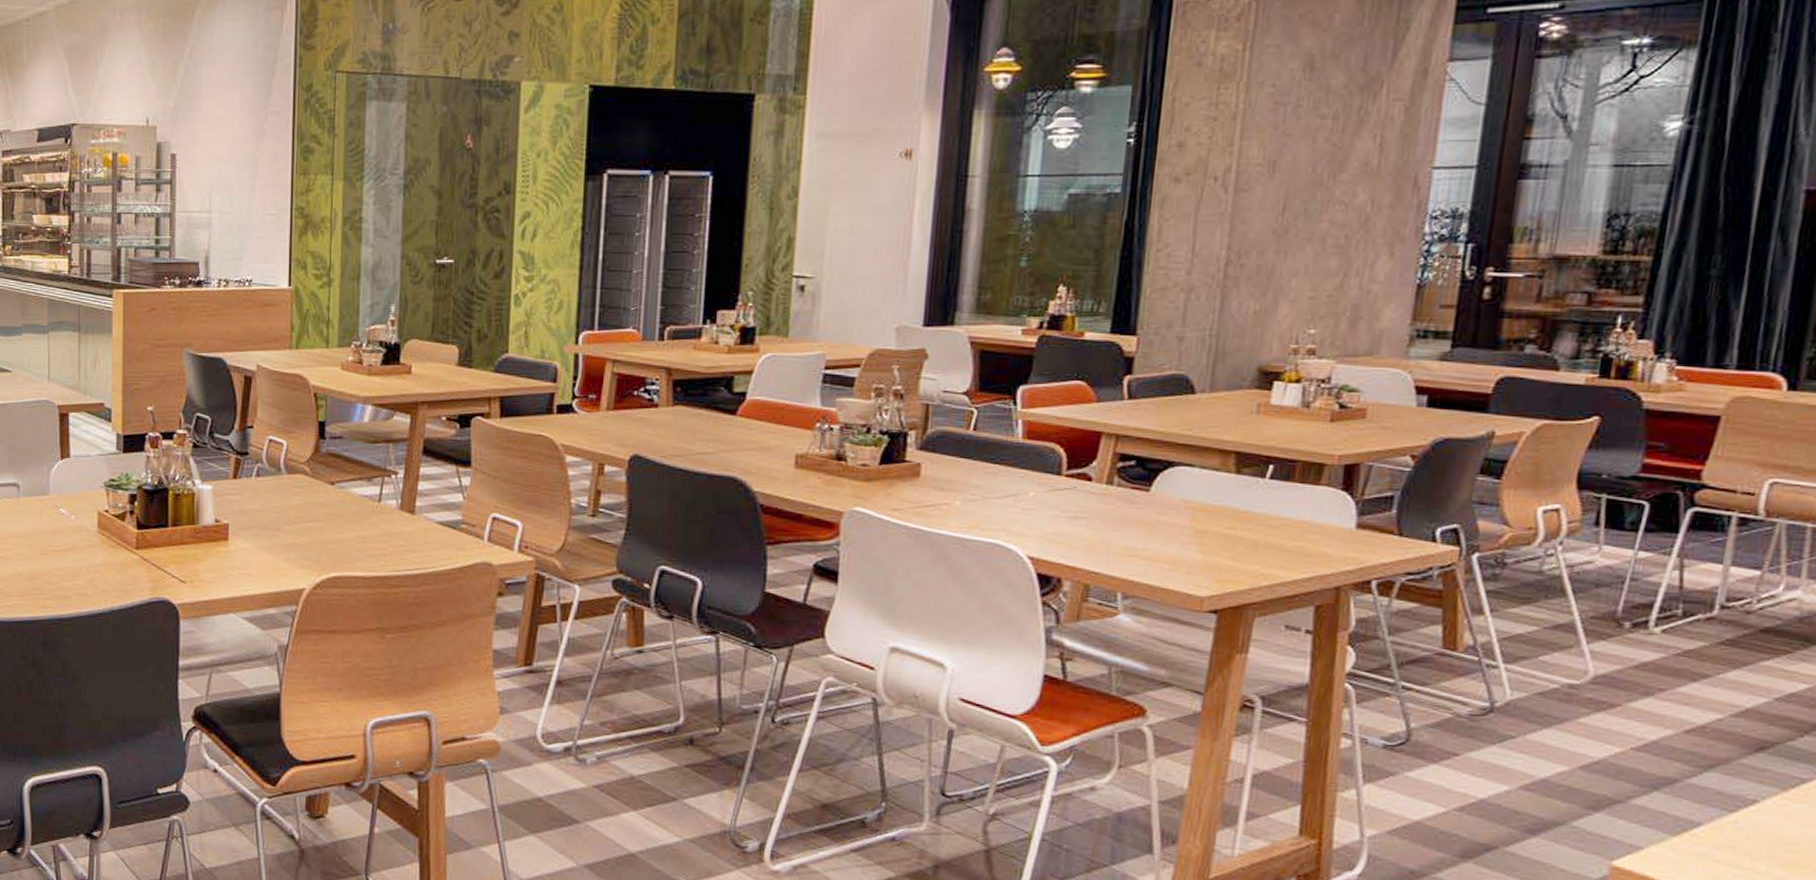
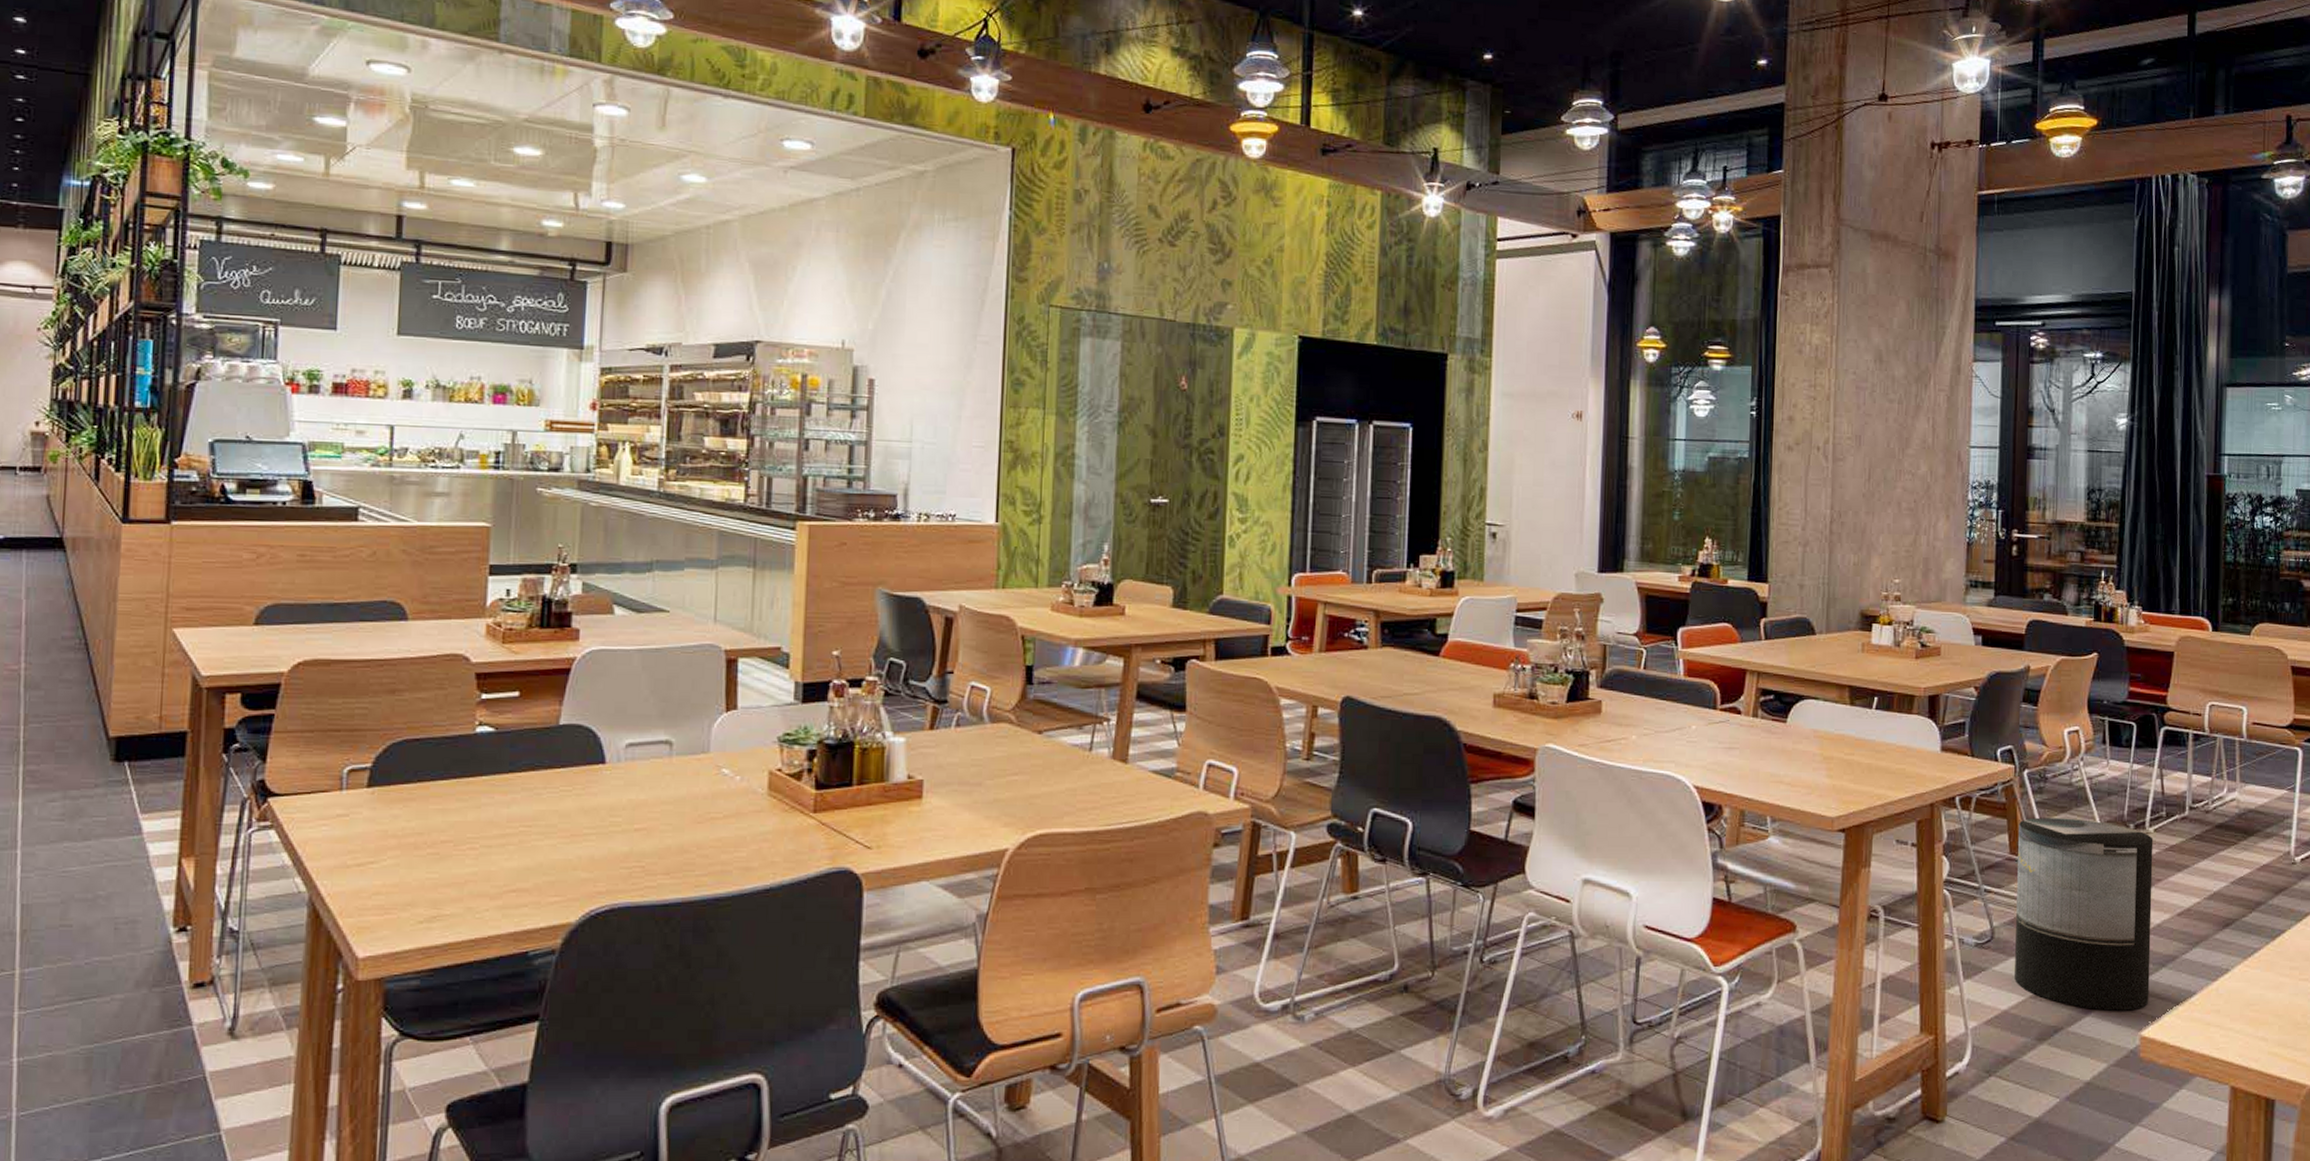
trash can: none [1434,608,1659,836] -> present [2015,817,2154,1011]

